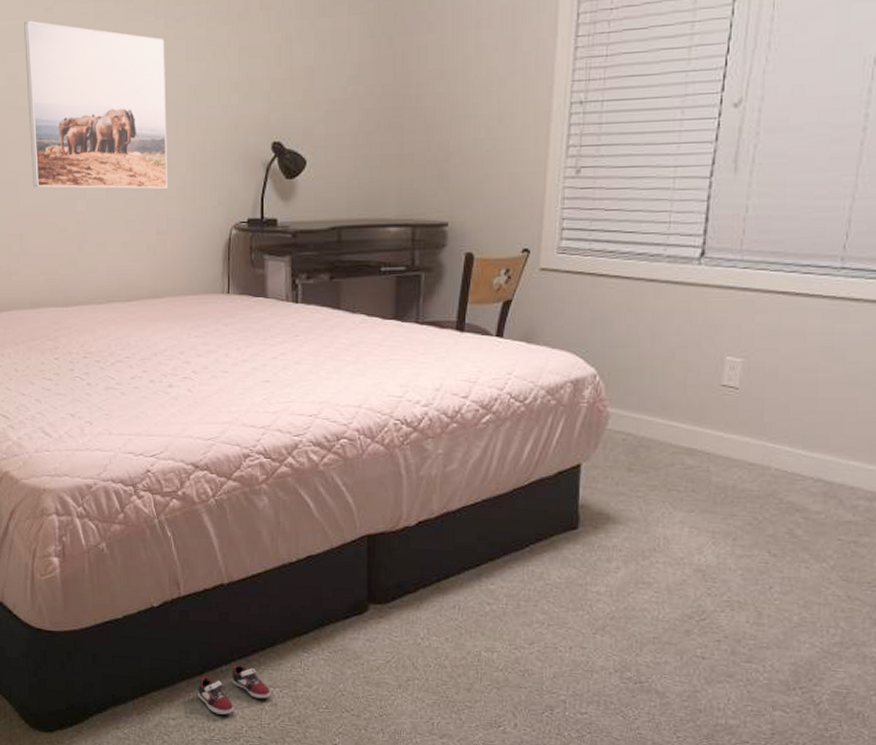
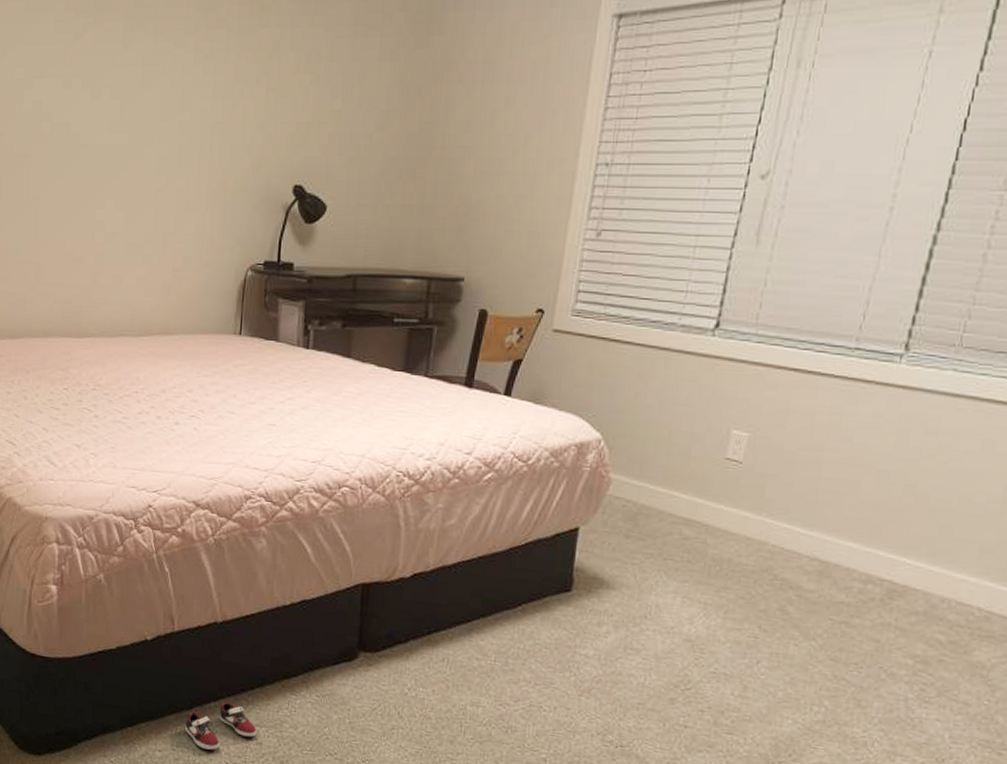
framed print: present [24,20,167,189] -> none [52,46,193,225]

